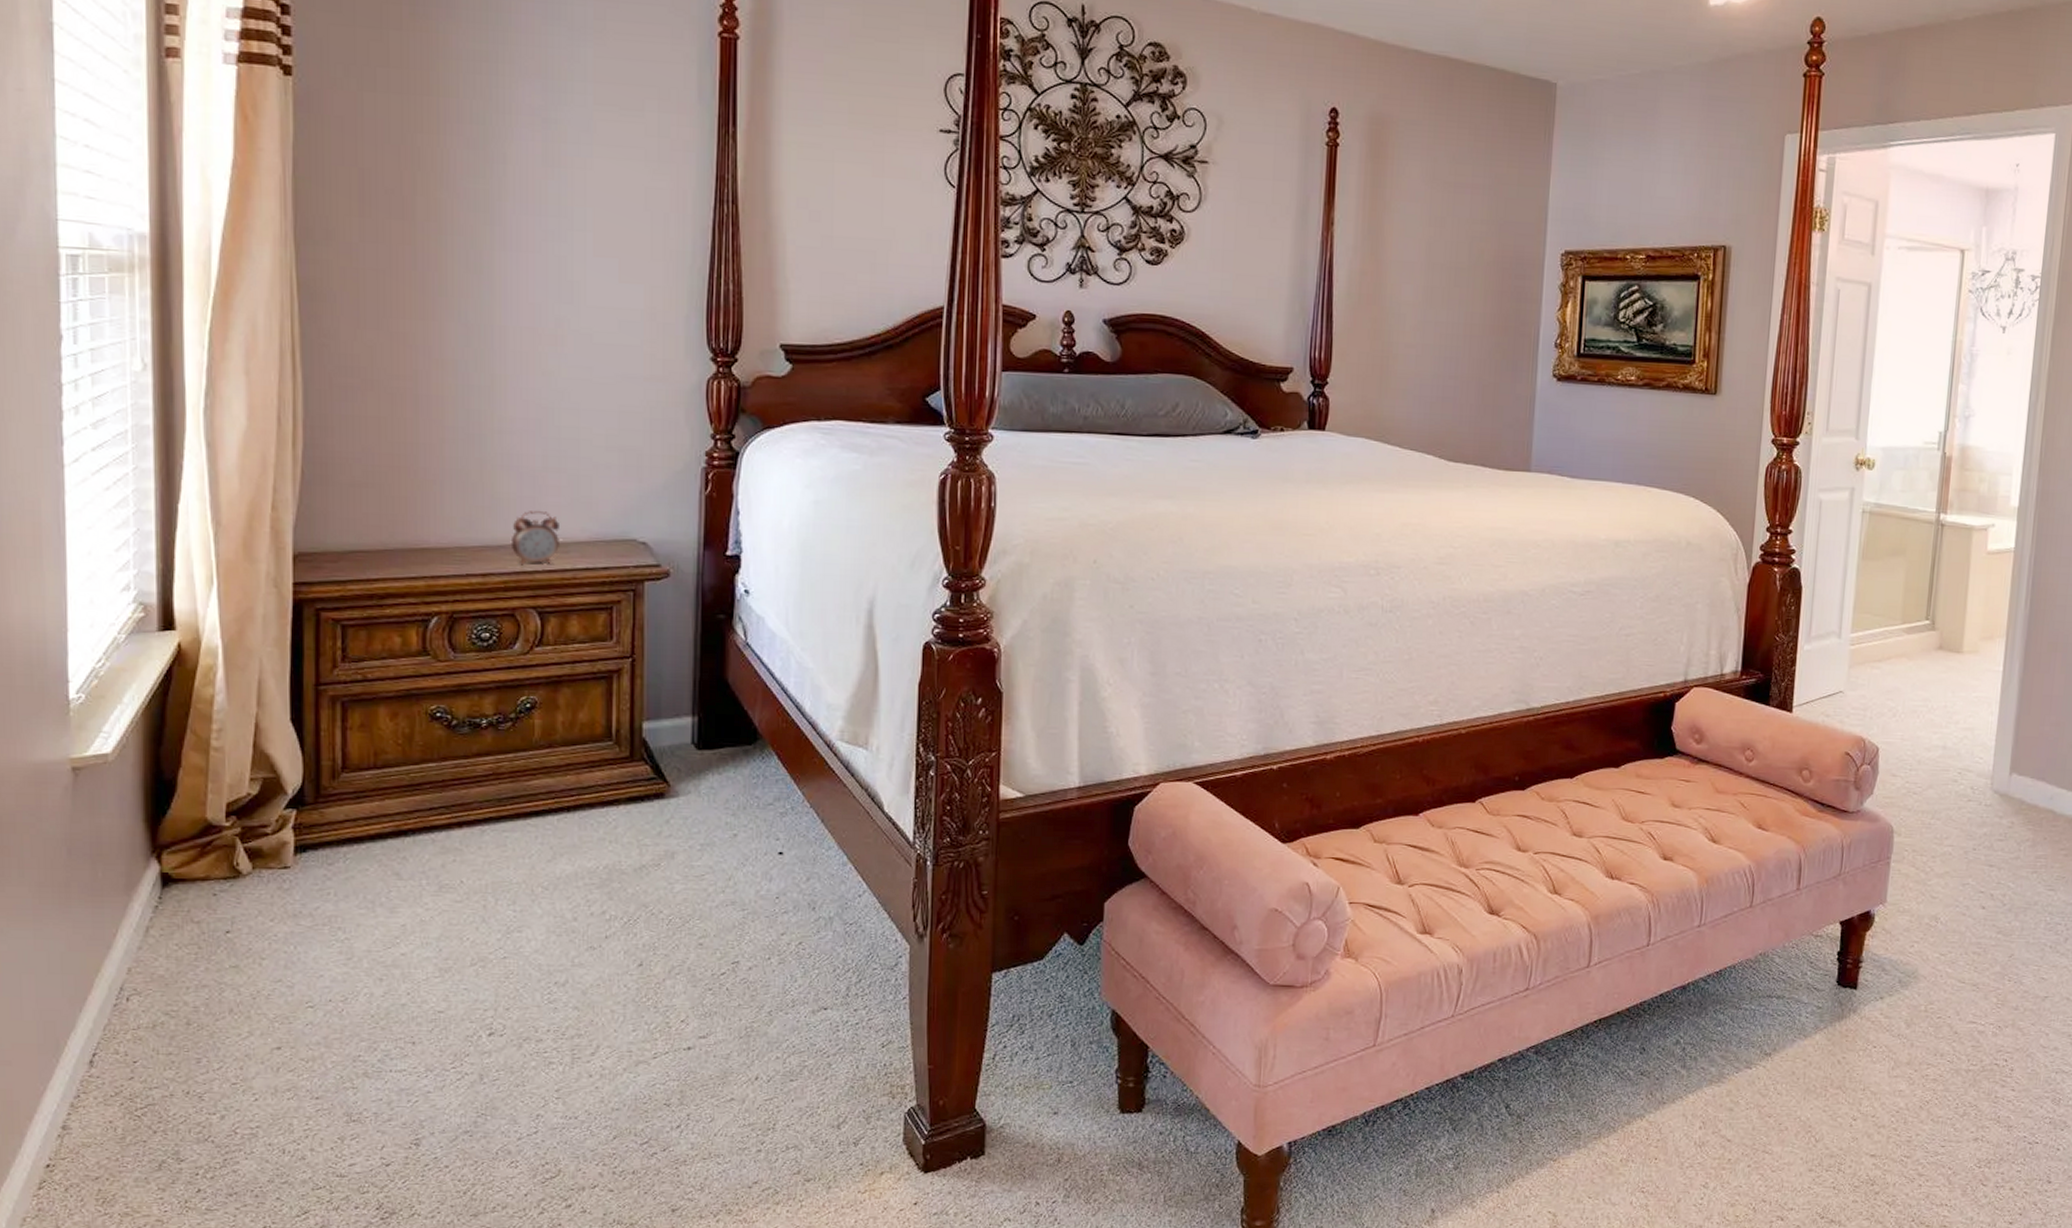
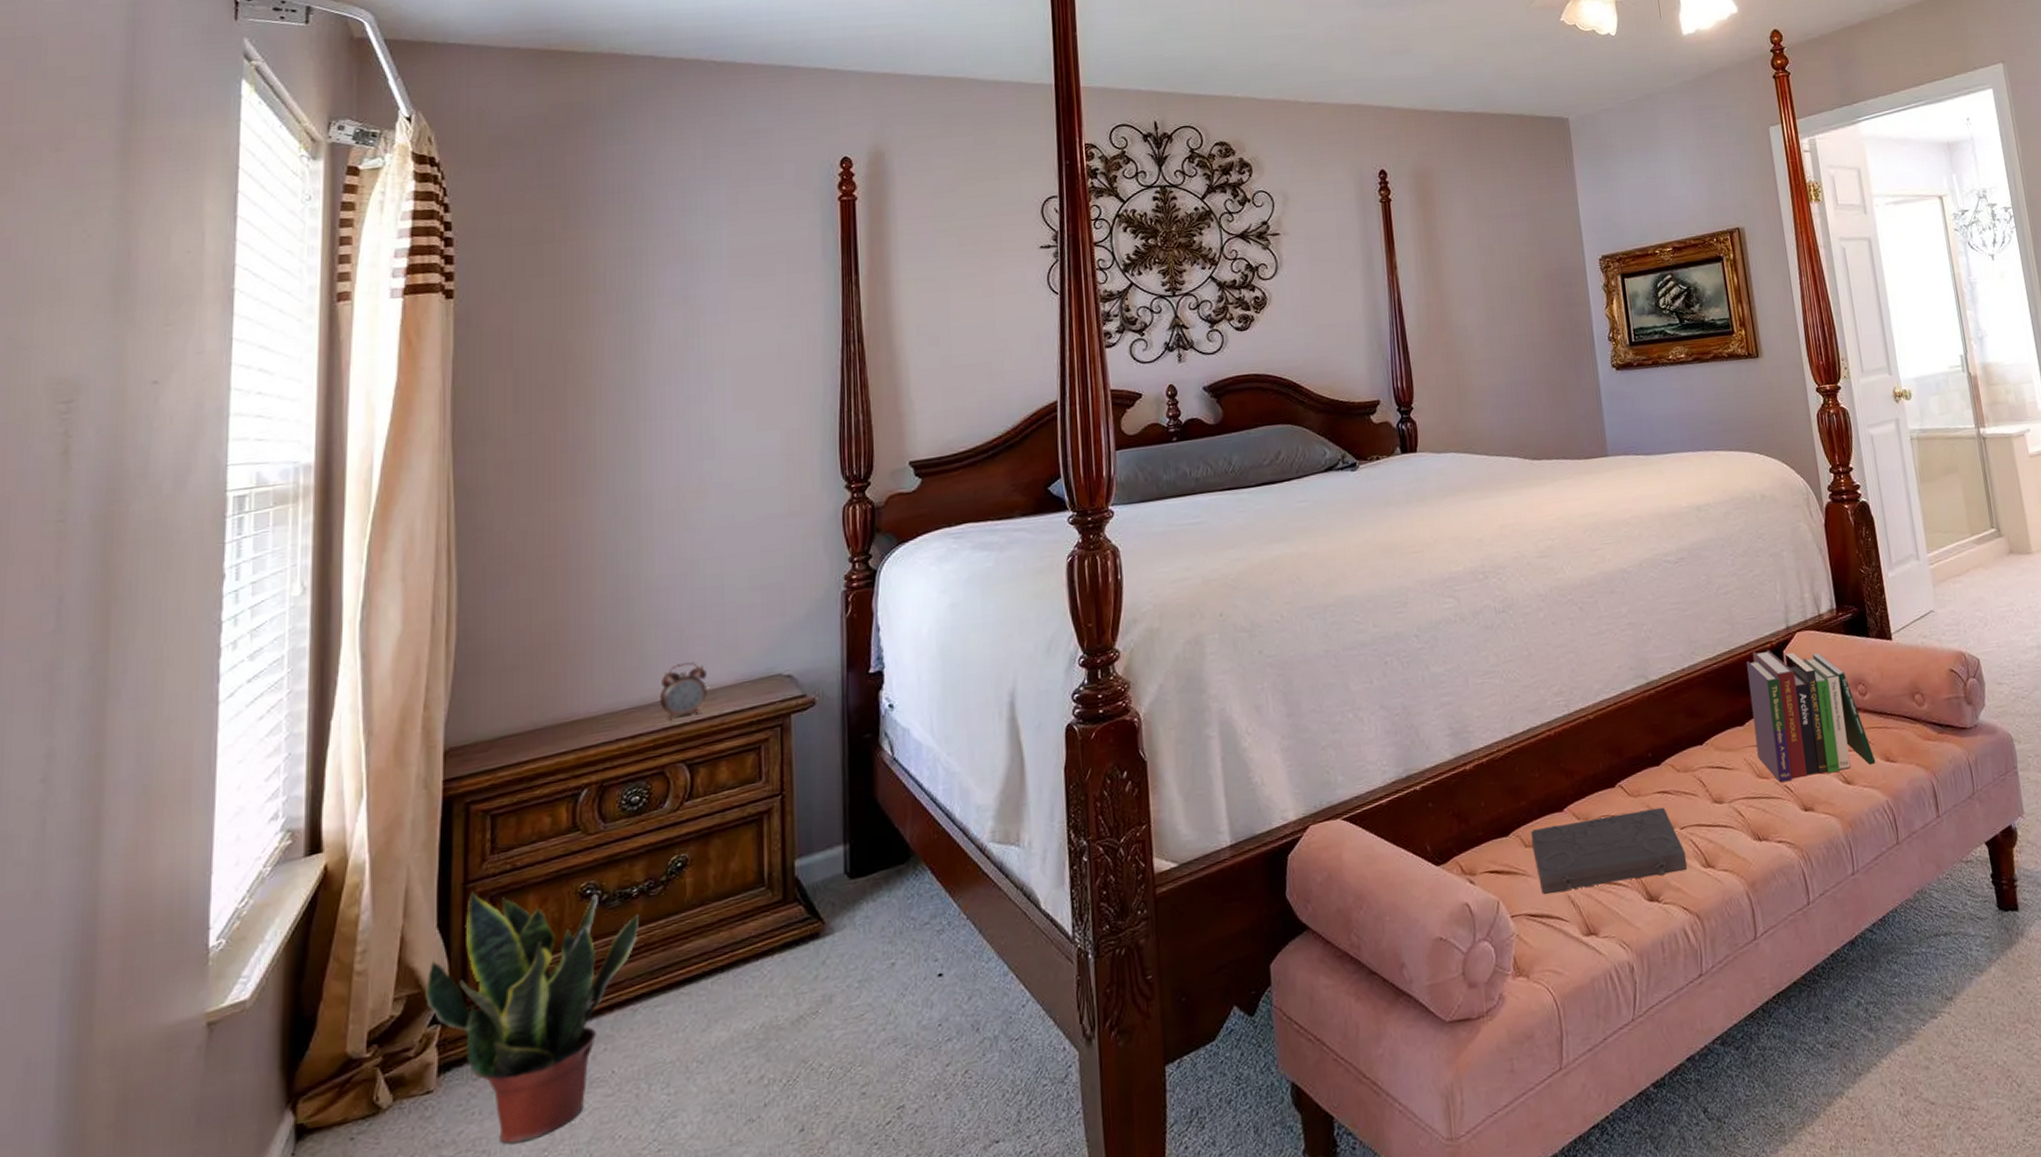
potted plant: none [281,694,487,927] -> present [426,891,639,1145]
decorative box: none [1381,827,1535,894] -> present [1531,807,1688,894]
books: none [1627,699,1747,830] -> present [1746,650,1876,783]

